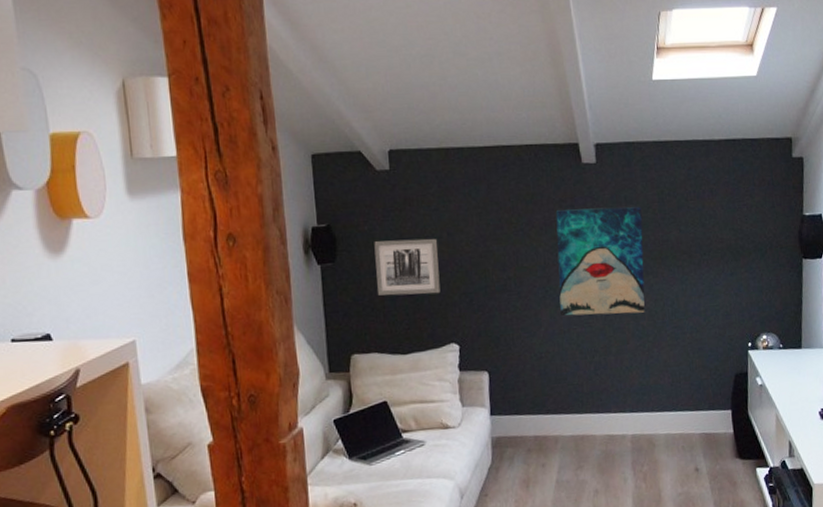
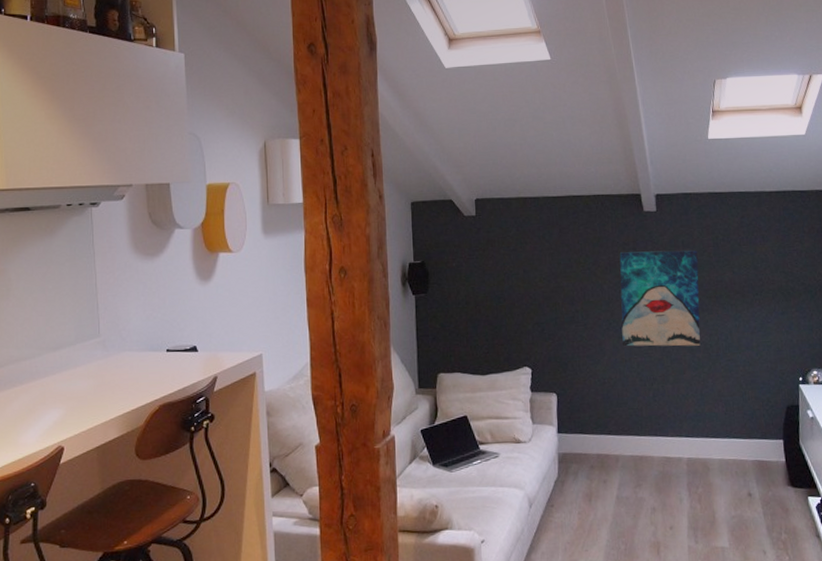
wall art: present [374,238,441,296] -> none [460,274,516,324]

